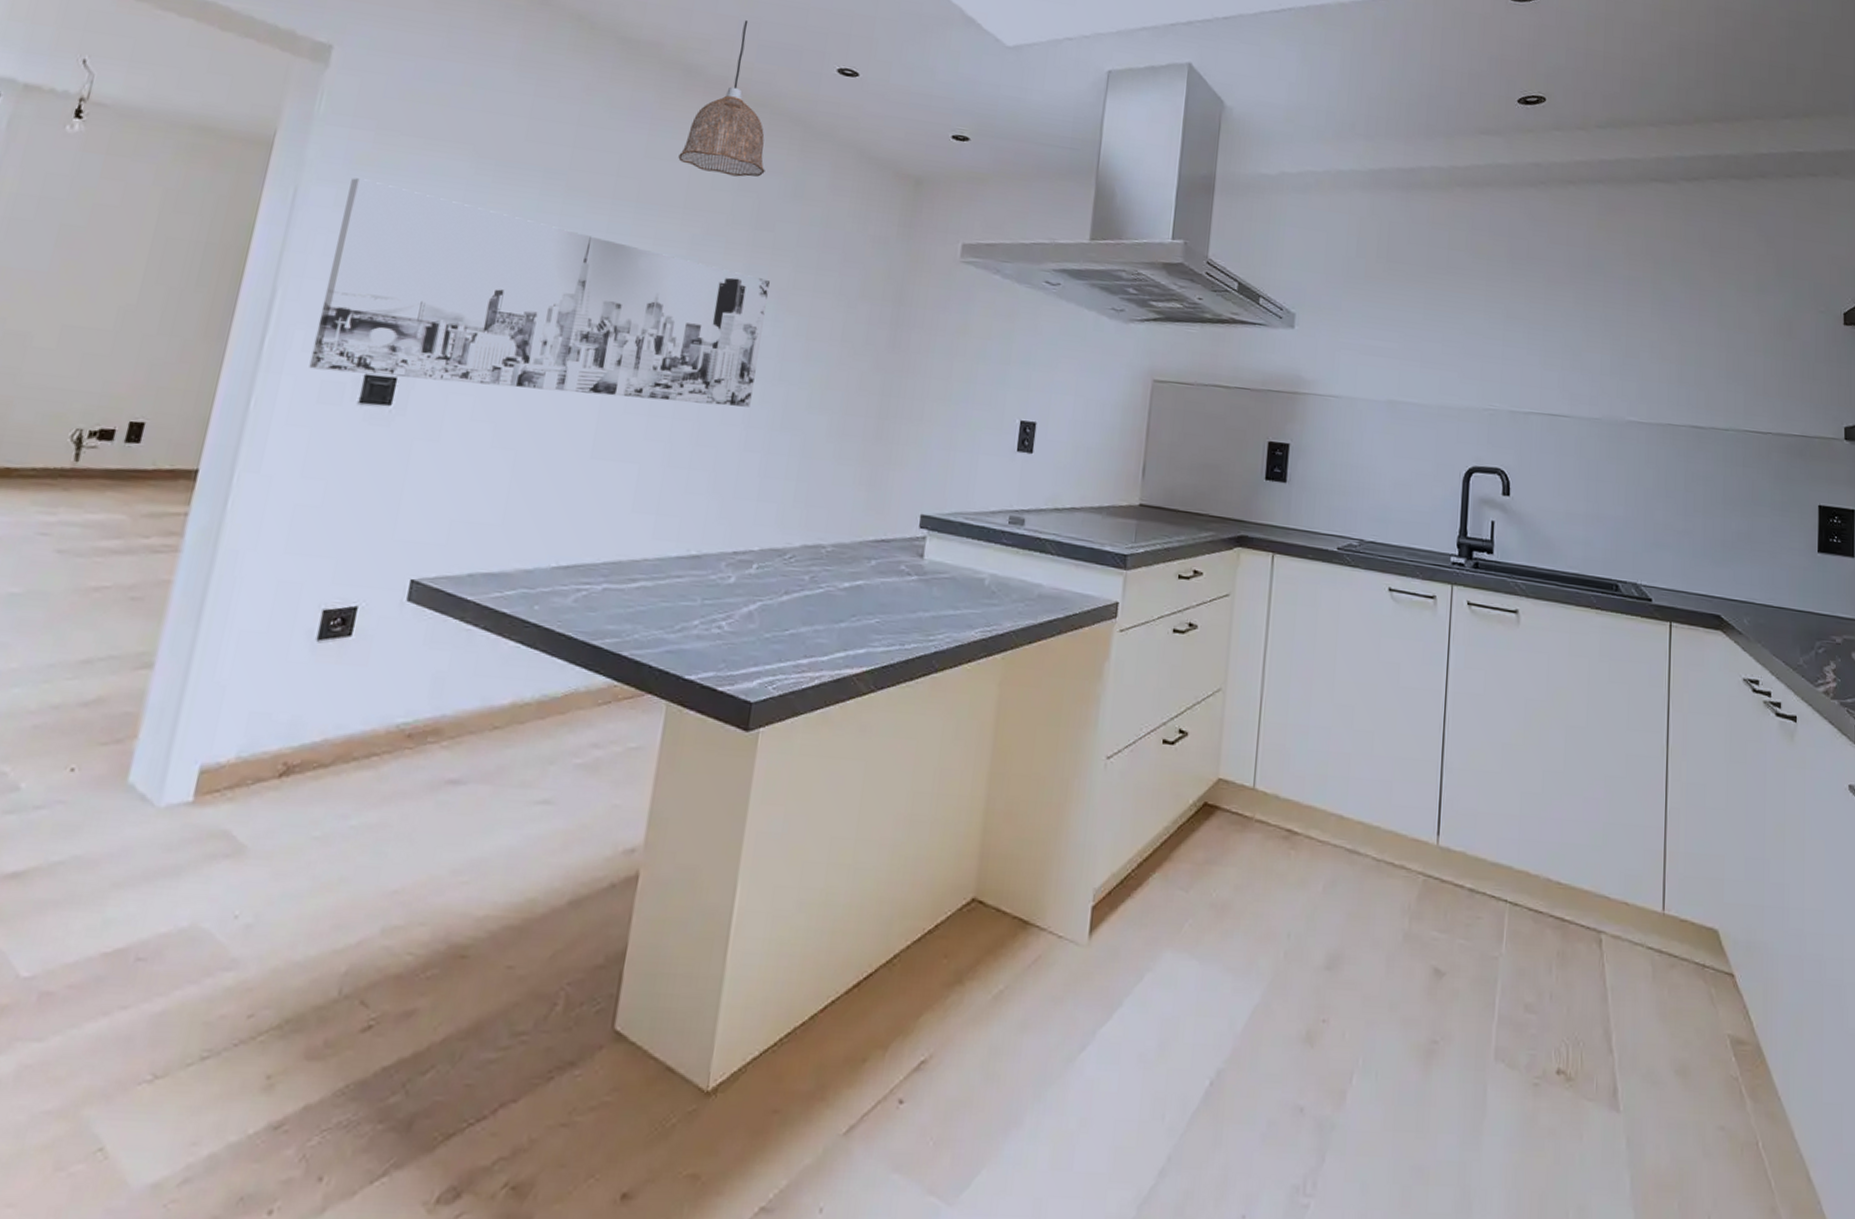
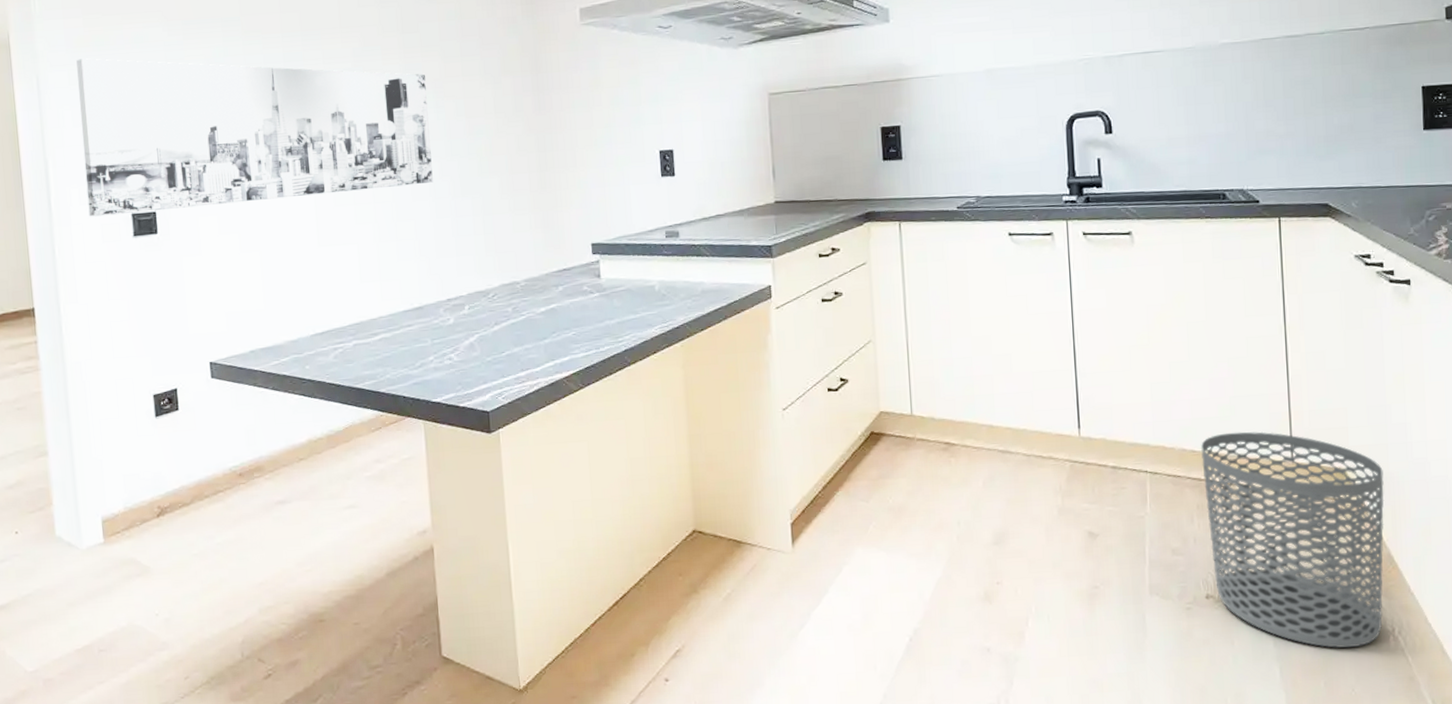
waste bin: none [1567,866,1757,1161] -> present [1201,431,1385,648]

